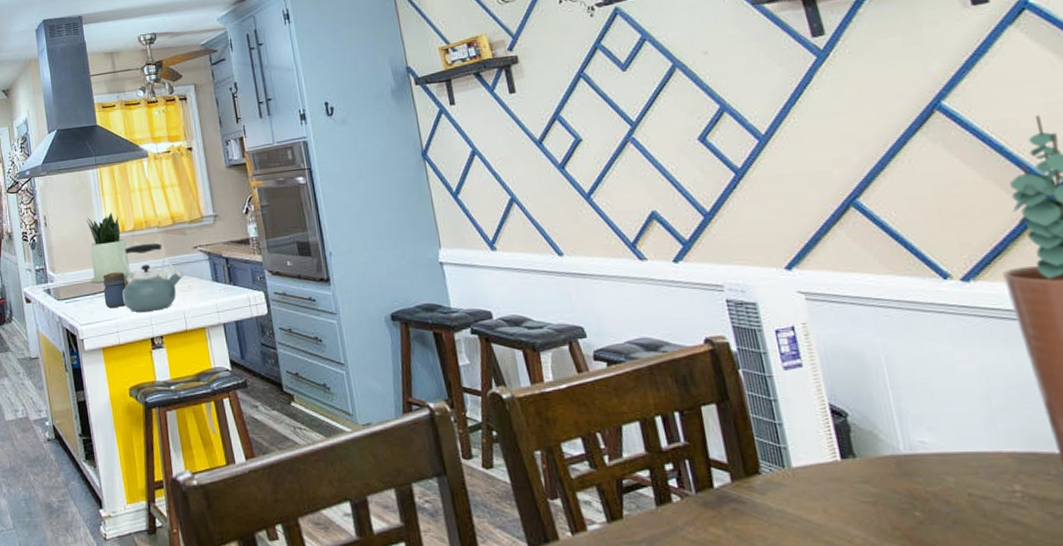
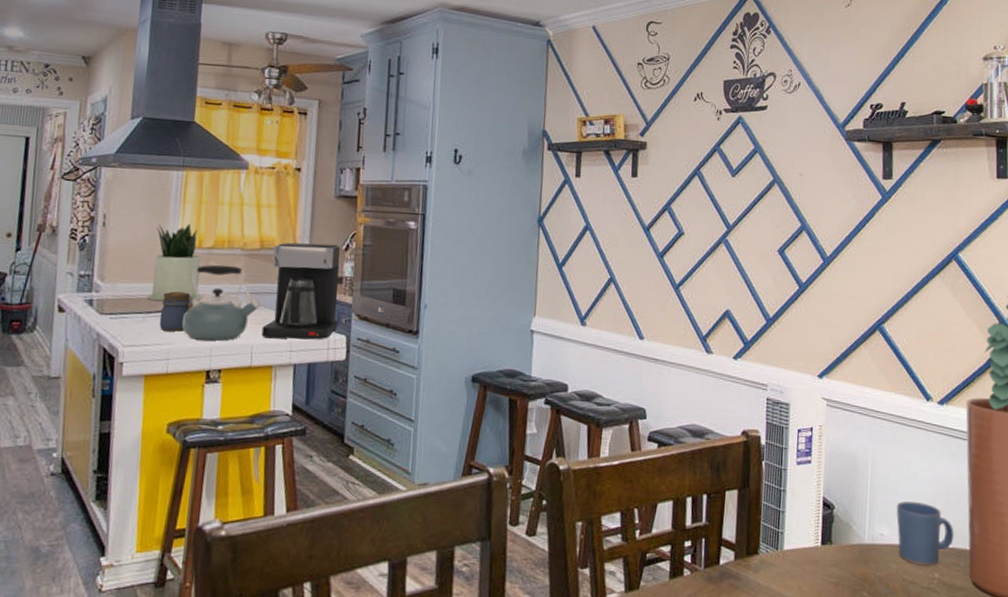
coffee maker: none [184,210,255,303] -> present [261,242,341,340]
mug: none [933,399,1032,478] -> present [896,501,954,567]

